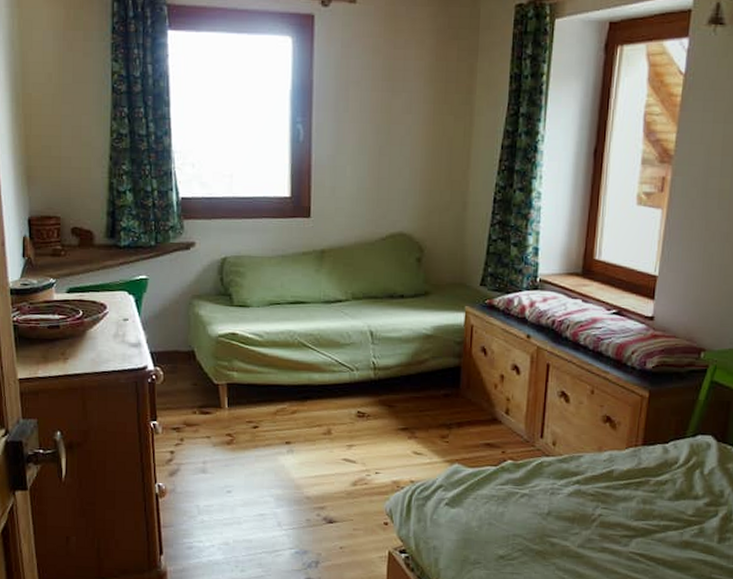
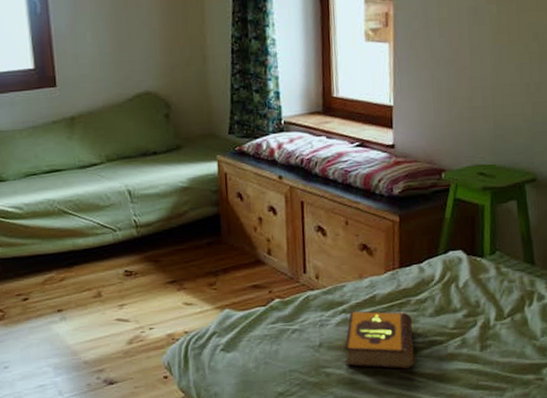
hardback book: none [573,484,650,551] -> present [345,311,415,370]

